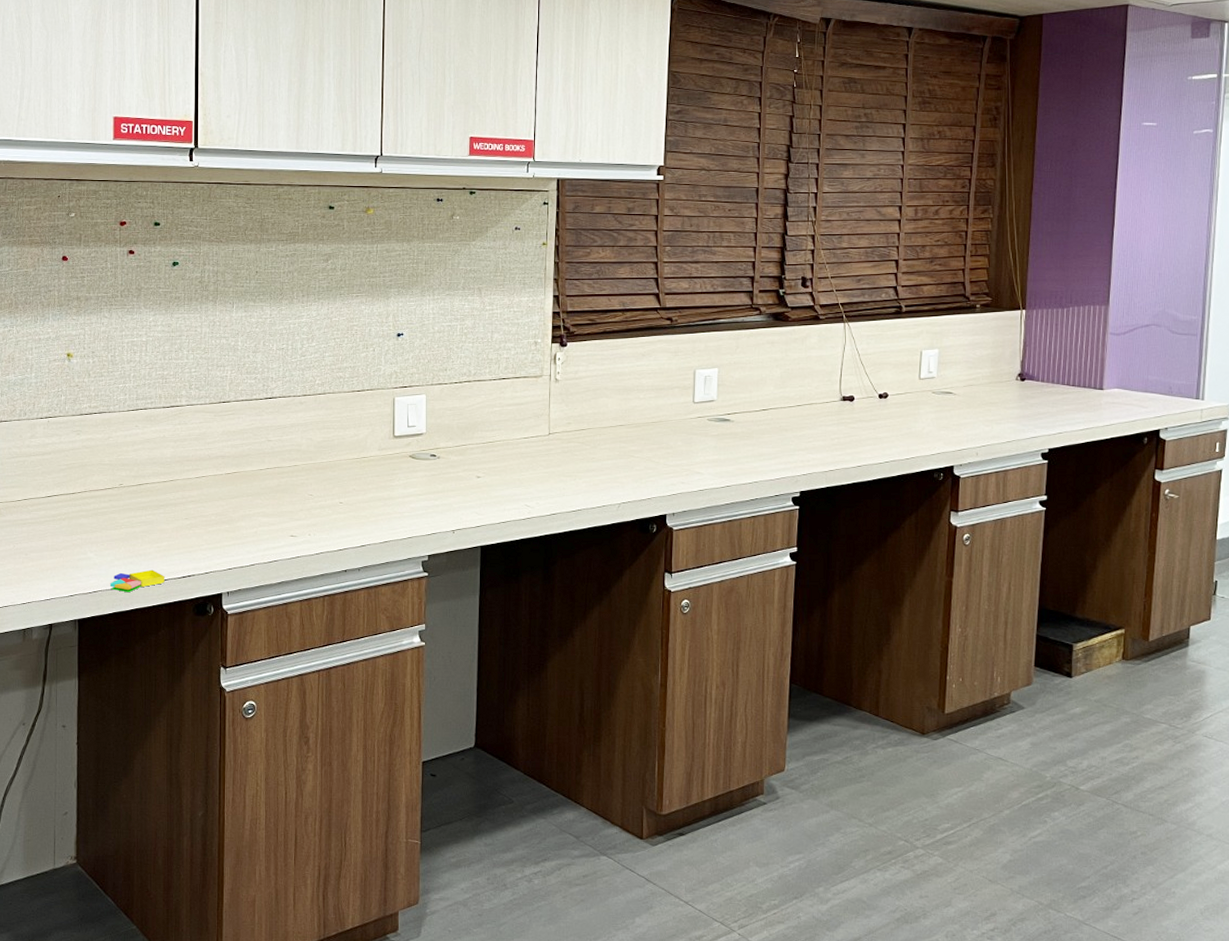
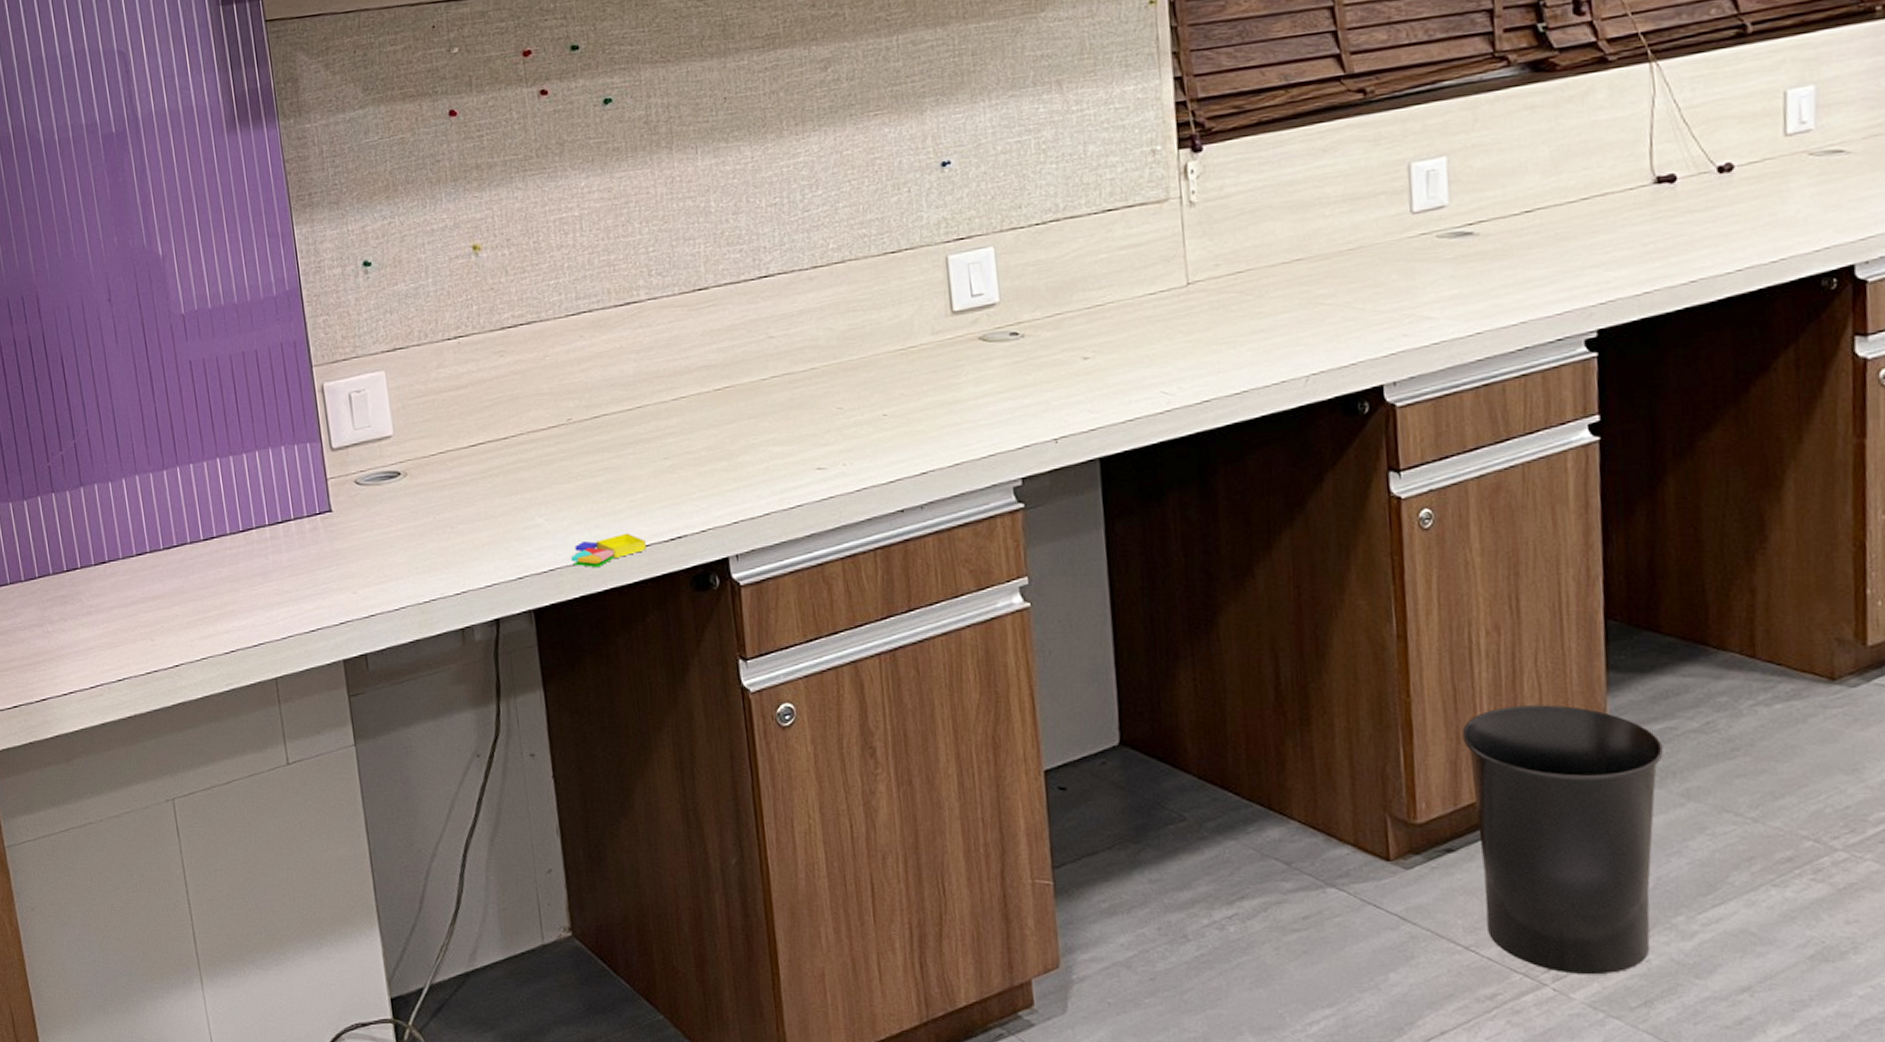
waste bin: none [696,738,819,926] -> present [1461,704,1663,975]

